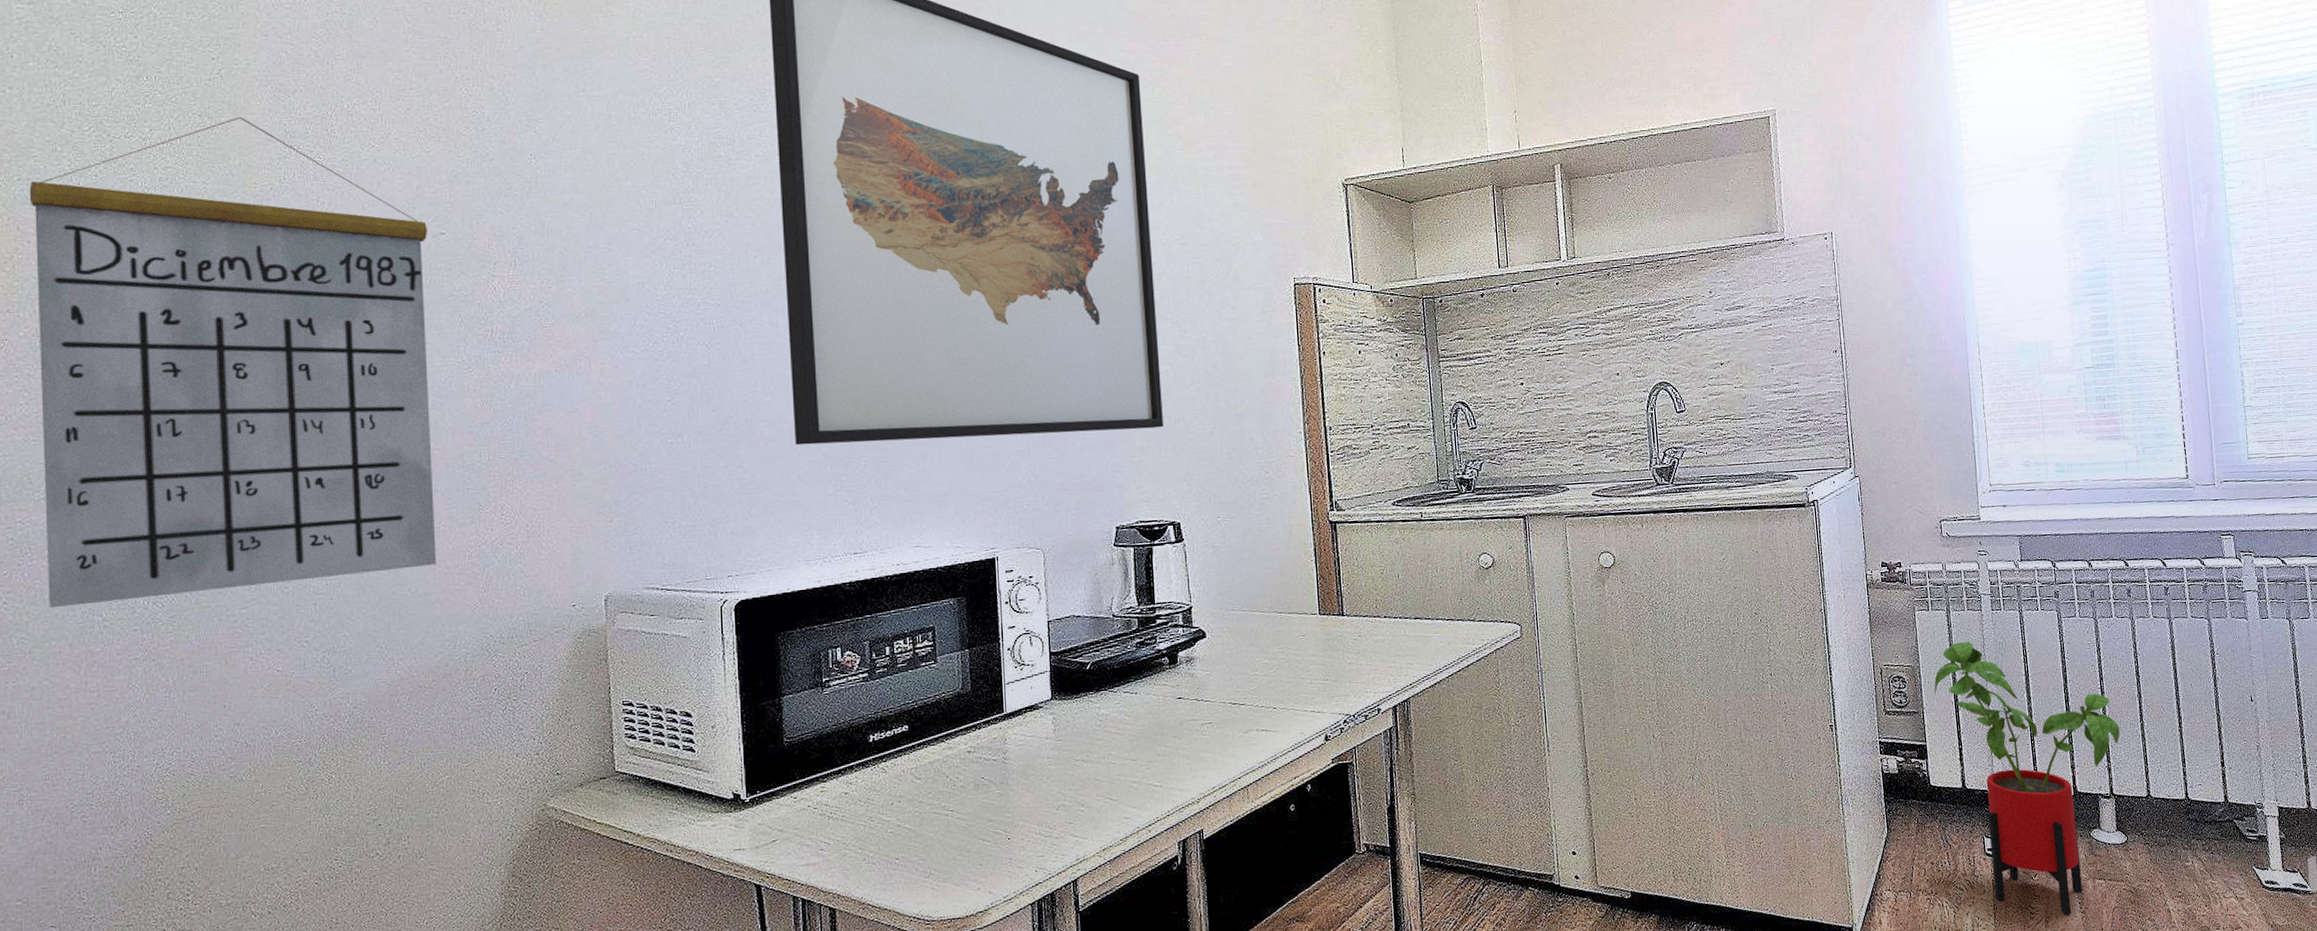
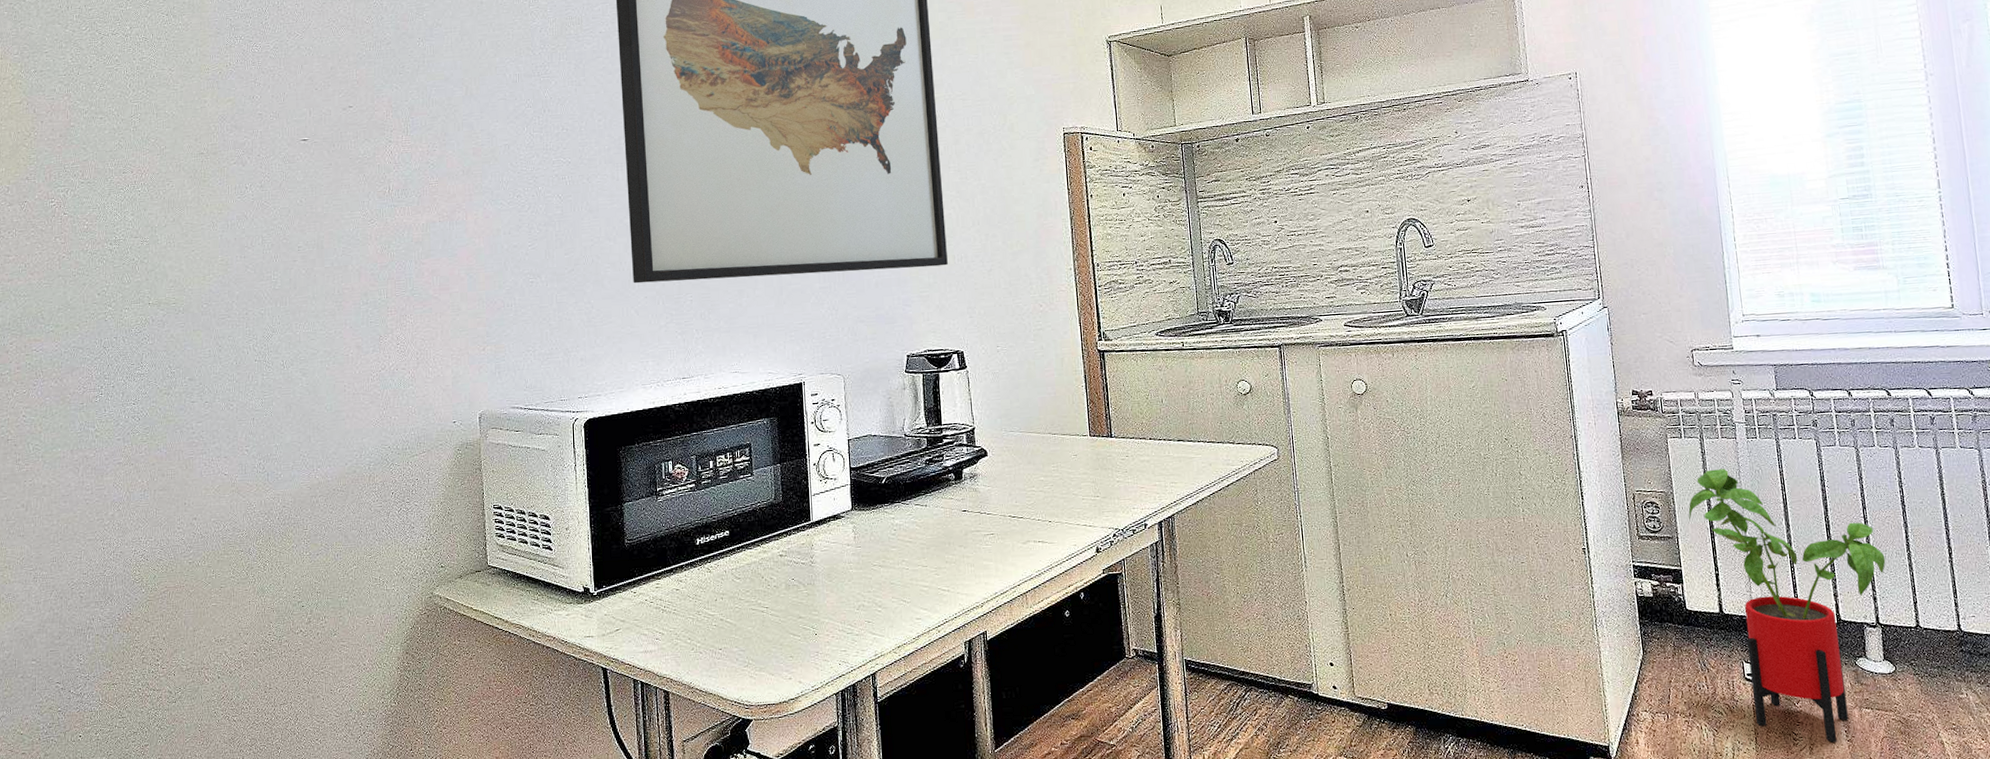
calendar: present [29,116,437,609] -> none [42,14,346,421]

